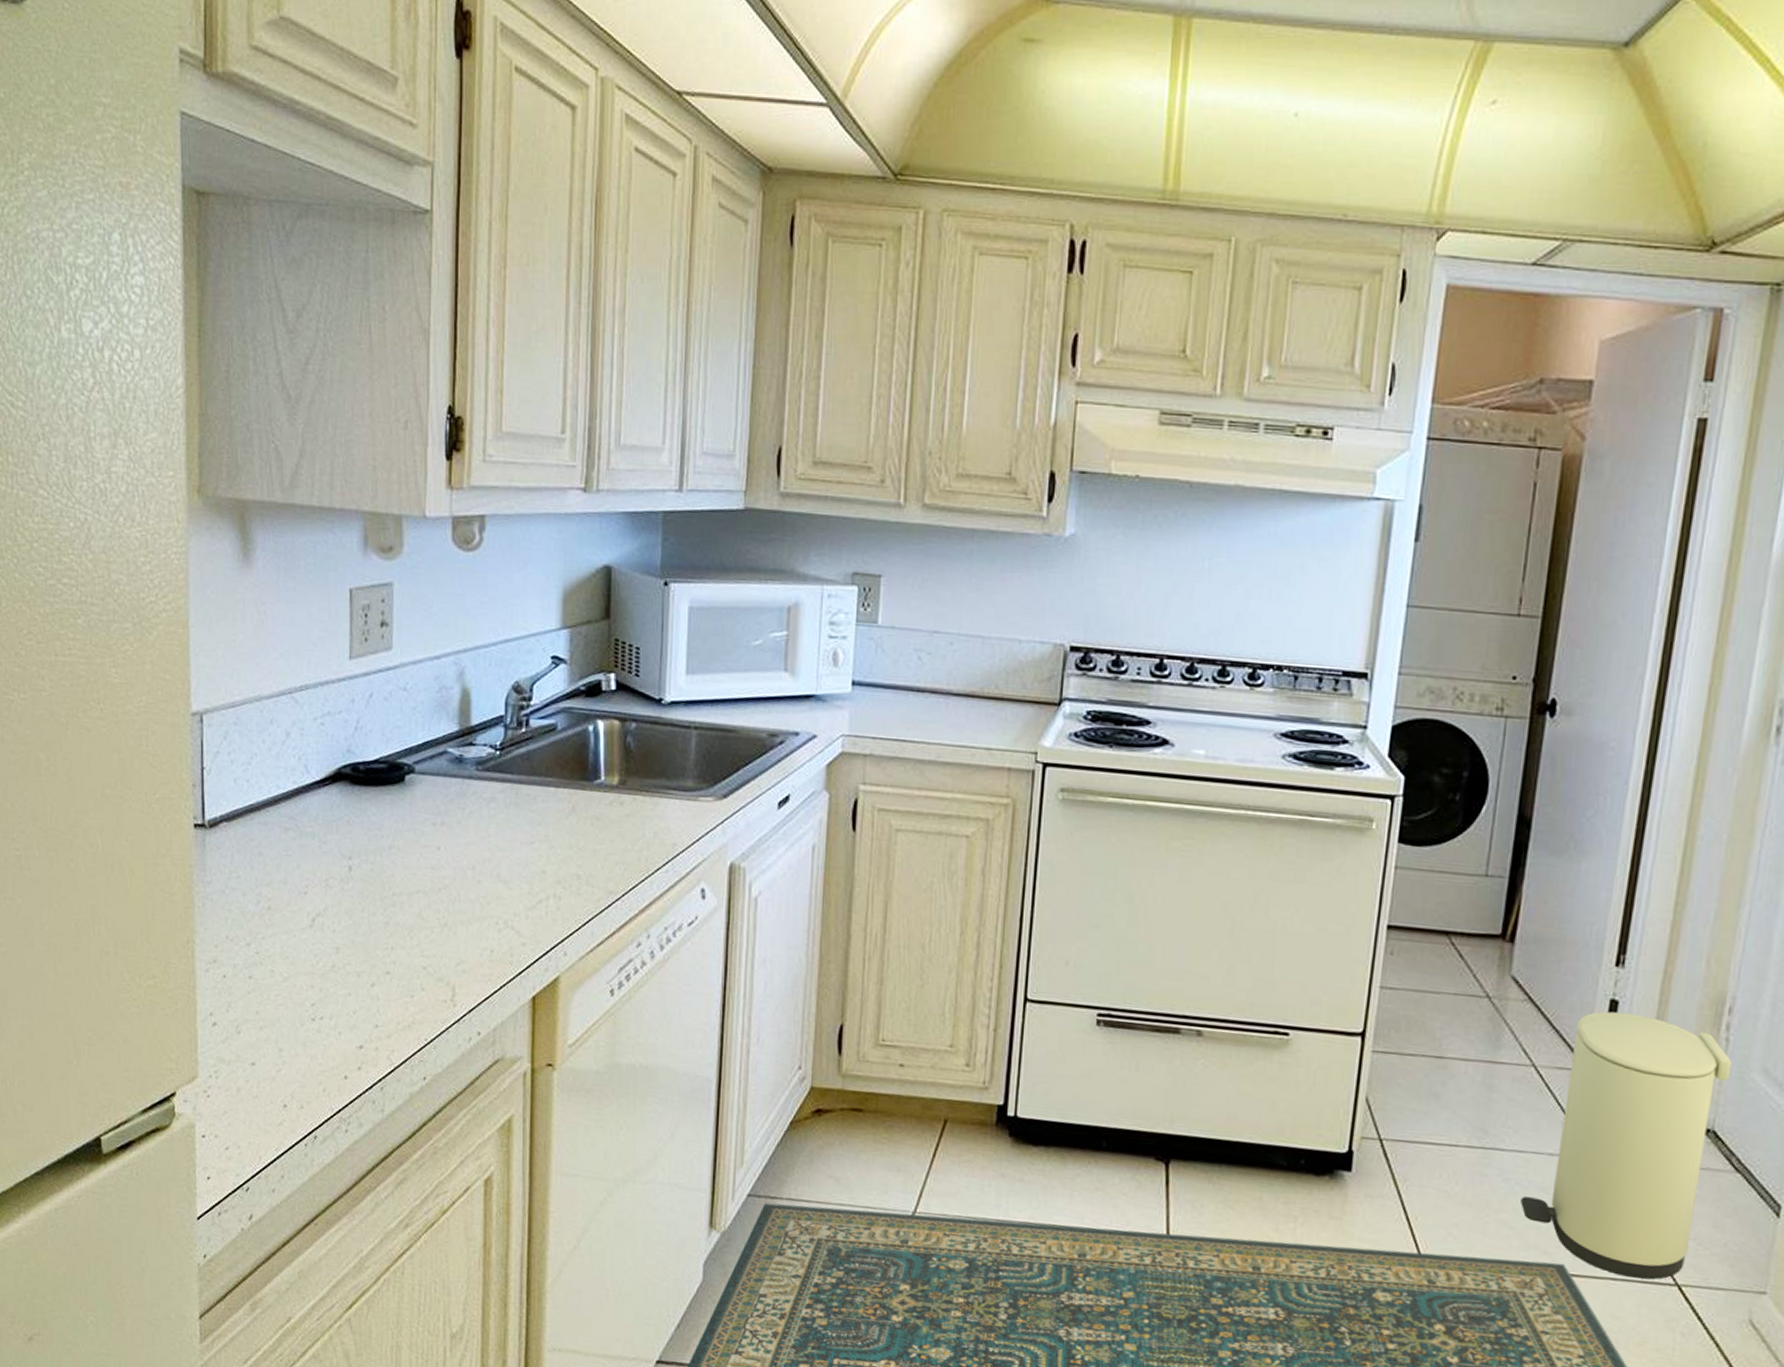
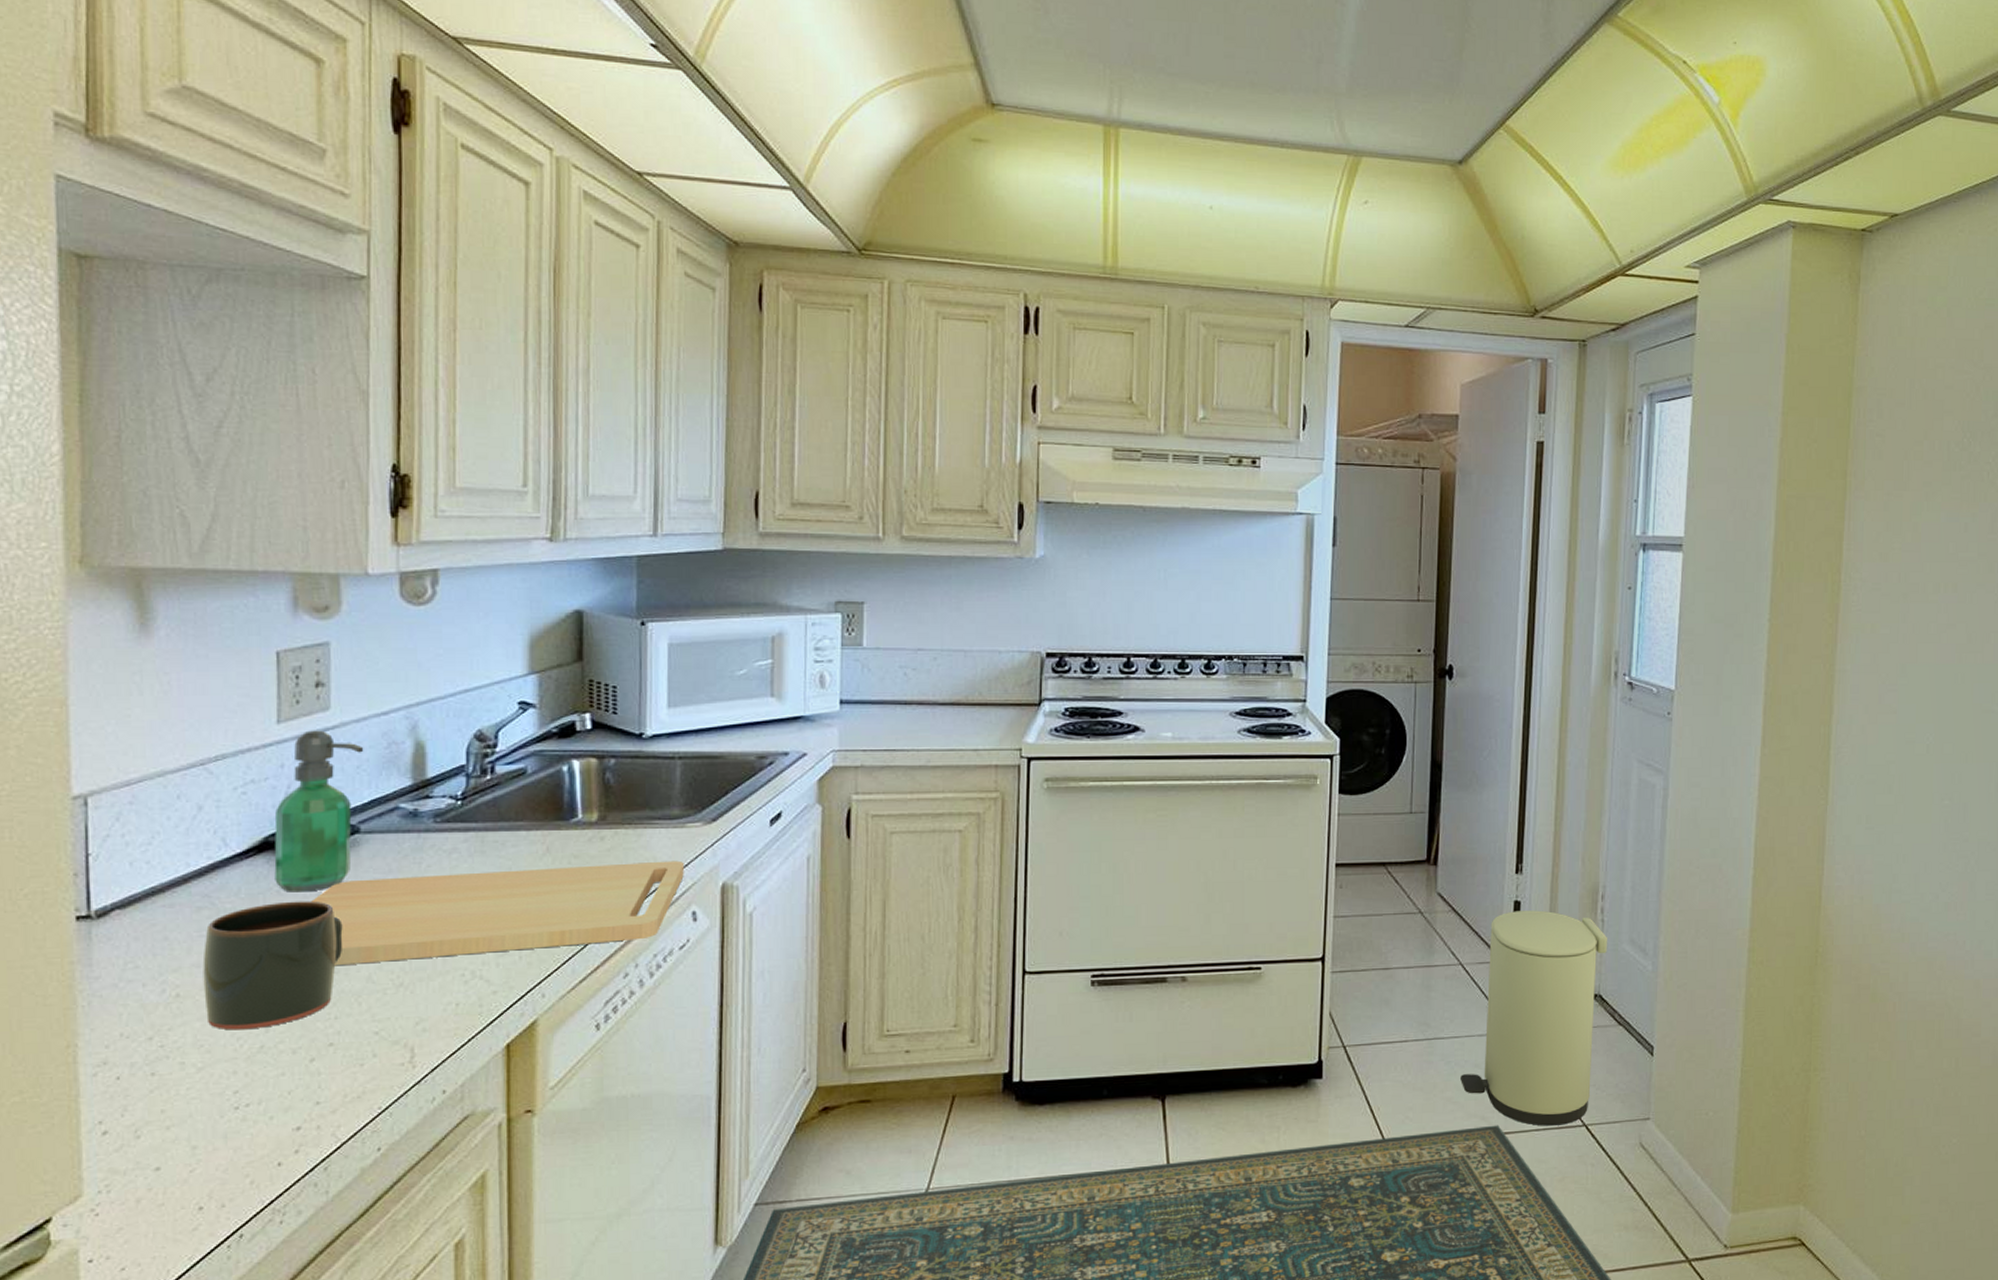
mug: none [288,831,399,949] -> present [202,901,343,1030]
soap dispenser: none [345,668,419,825] -> present [274,730,364,892]
cutting board: none [374,818,695,911] -> present [311,860,684,966]

